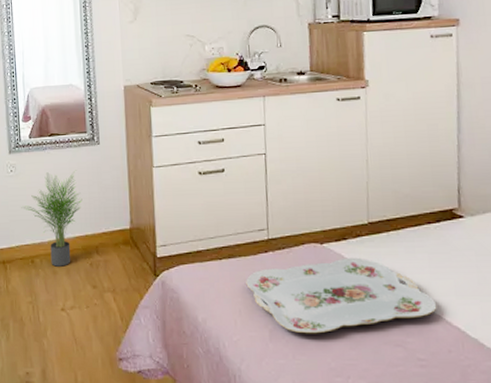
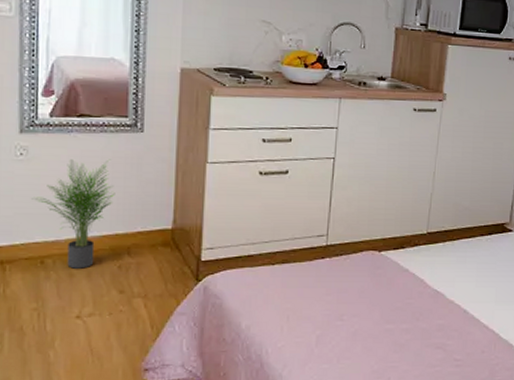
serving tray: present [246,257,437,334] -> none [298,265,478,339]

